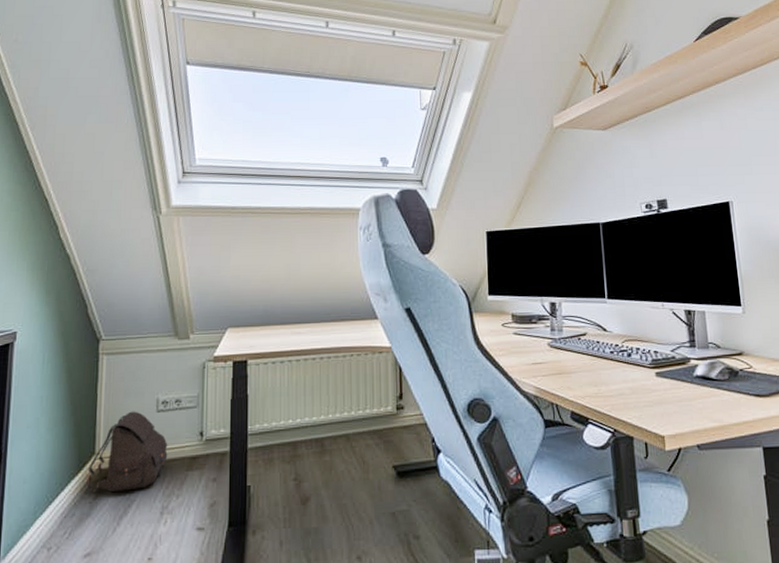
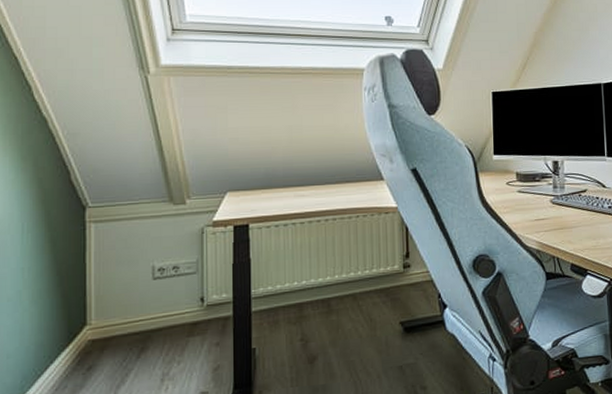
satchel: present [86,411,168,492] -> none [78,279,167,364]

